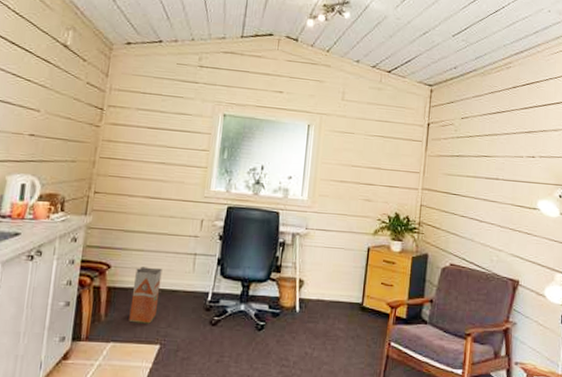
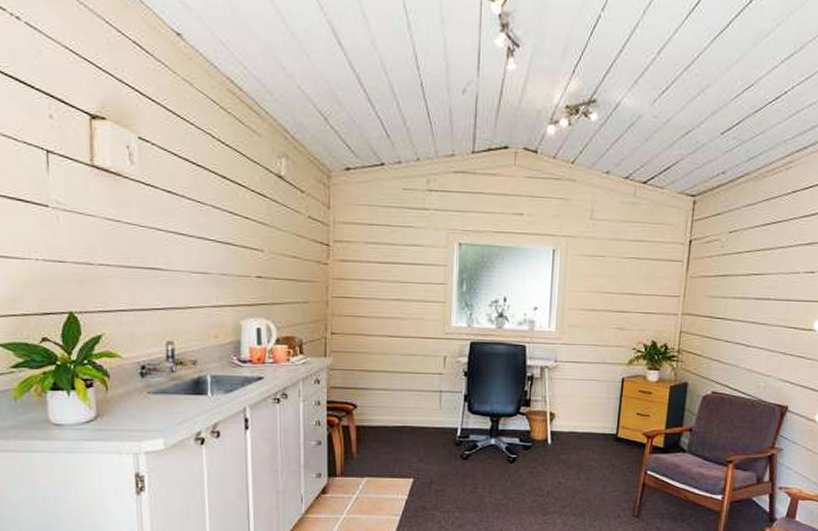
waste bin: present [129,266,162,324] -> none [380,405,409,459]

